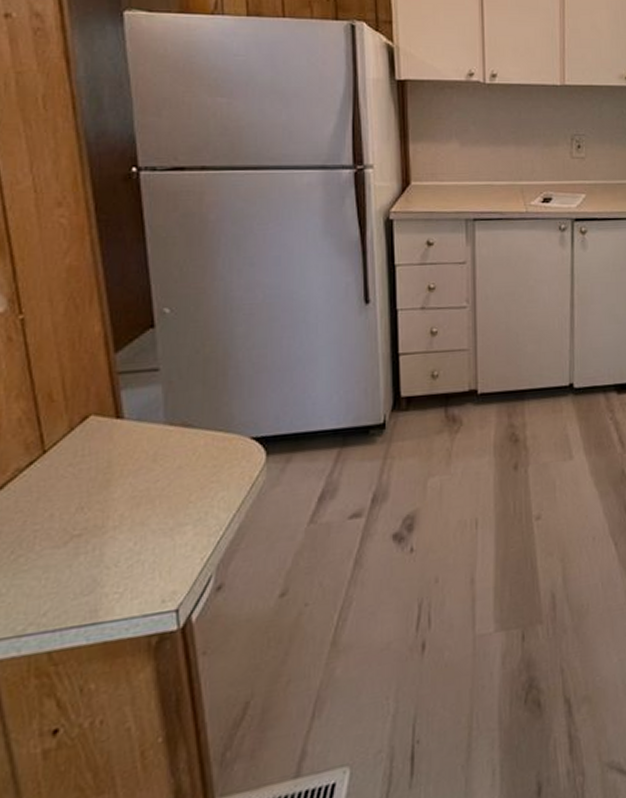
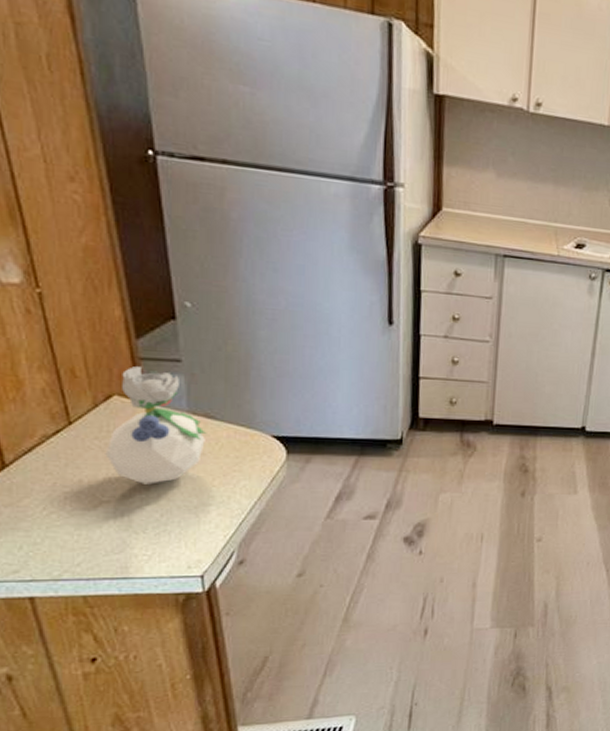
toy figurine: none [78,382,184,510] -> present [105,366,207,484]

